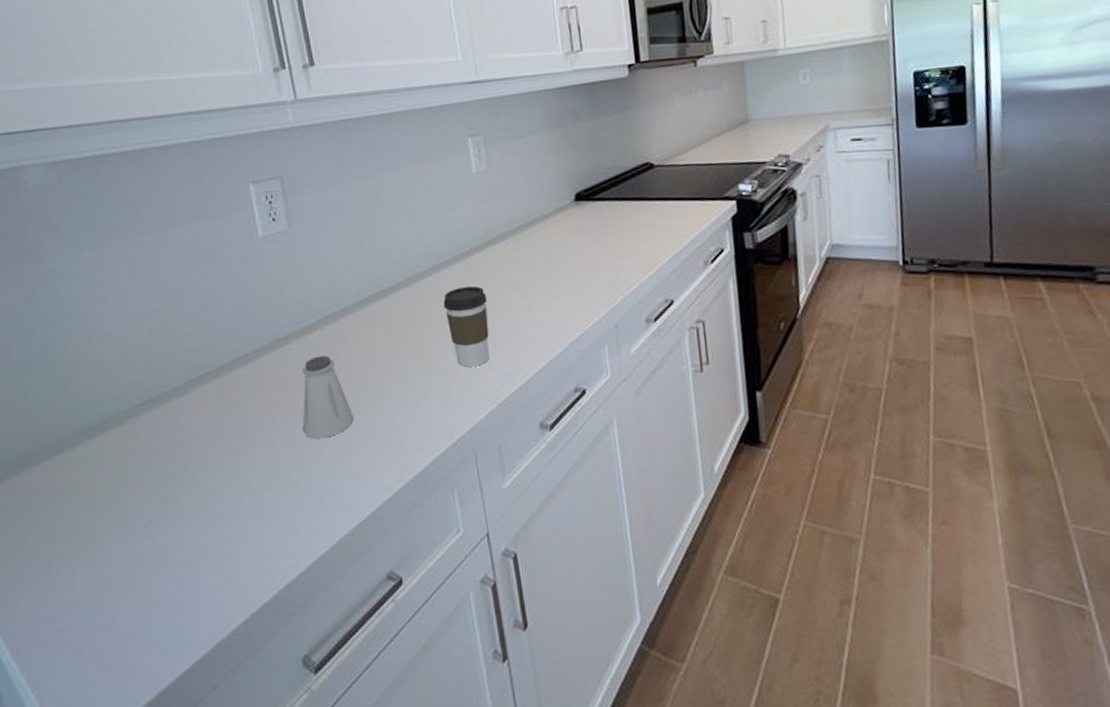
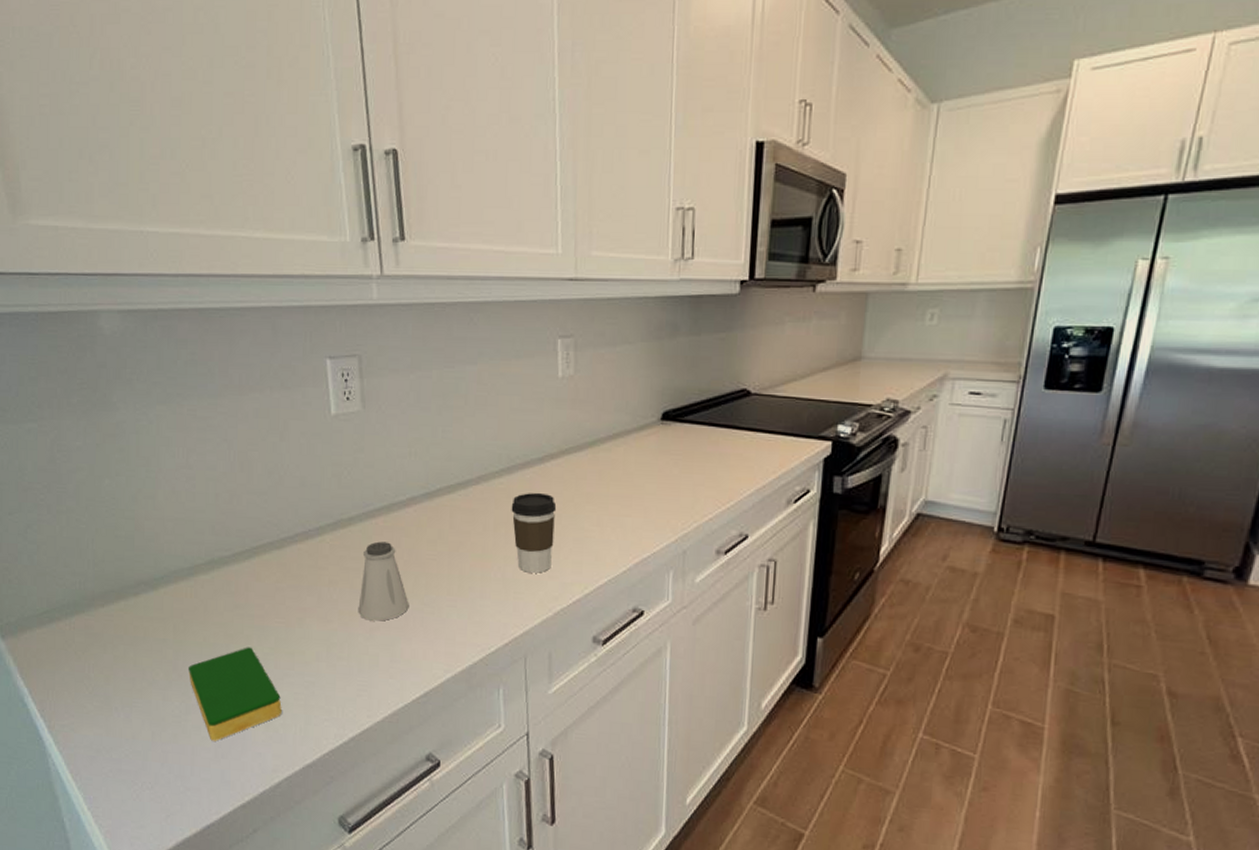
dish sponge: none [131,485,233,593] -> present [187,647,282,741]

